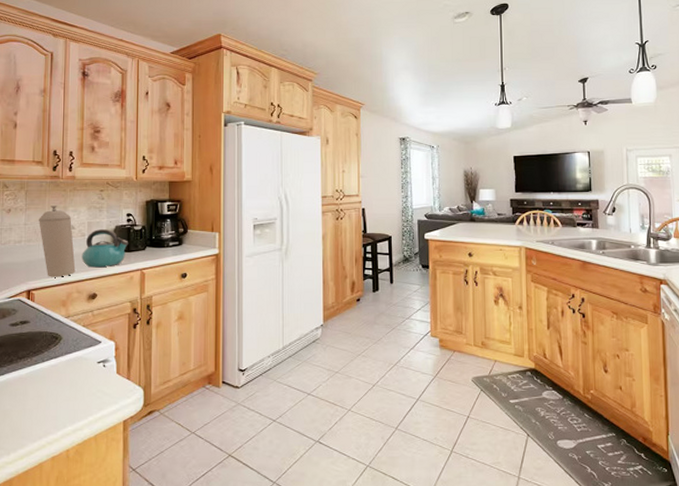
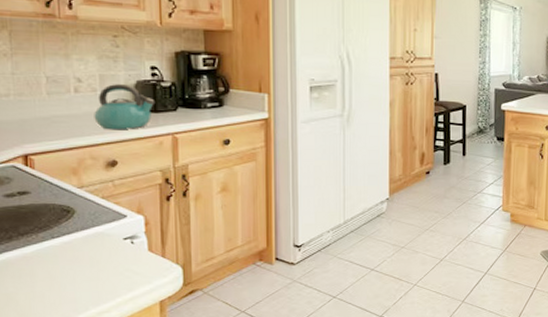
canister: present [39,206,76,277] -> none [31,52,87,140]

